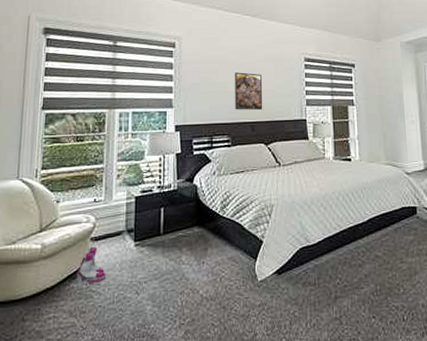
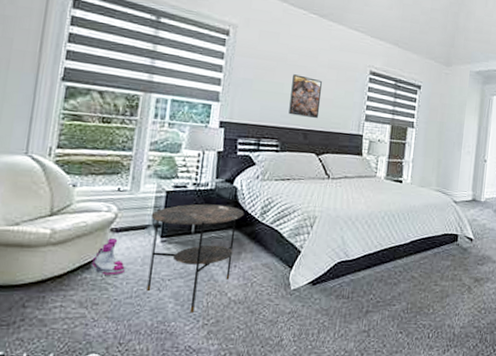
side table: none [124,203,206,313] -> present [147,204,245,312]

